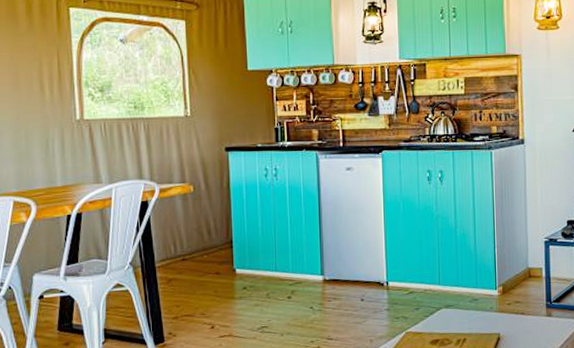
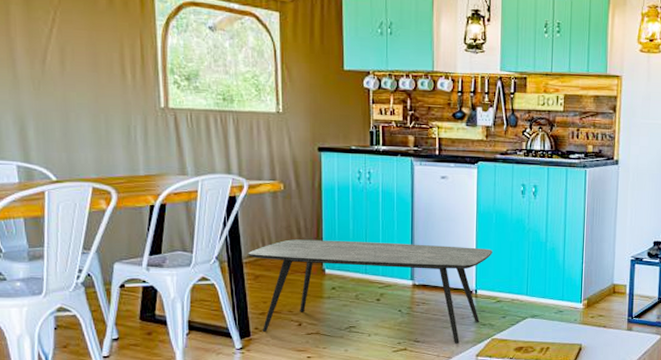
coffee table: none [160,238,402,340] -> present [248,239,493,344]

